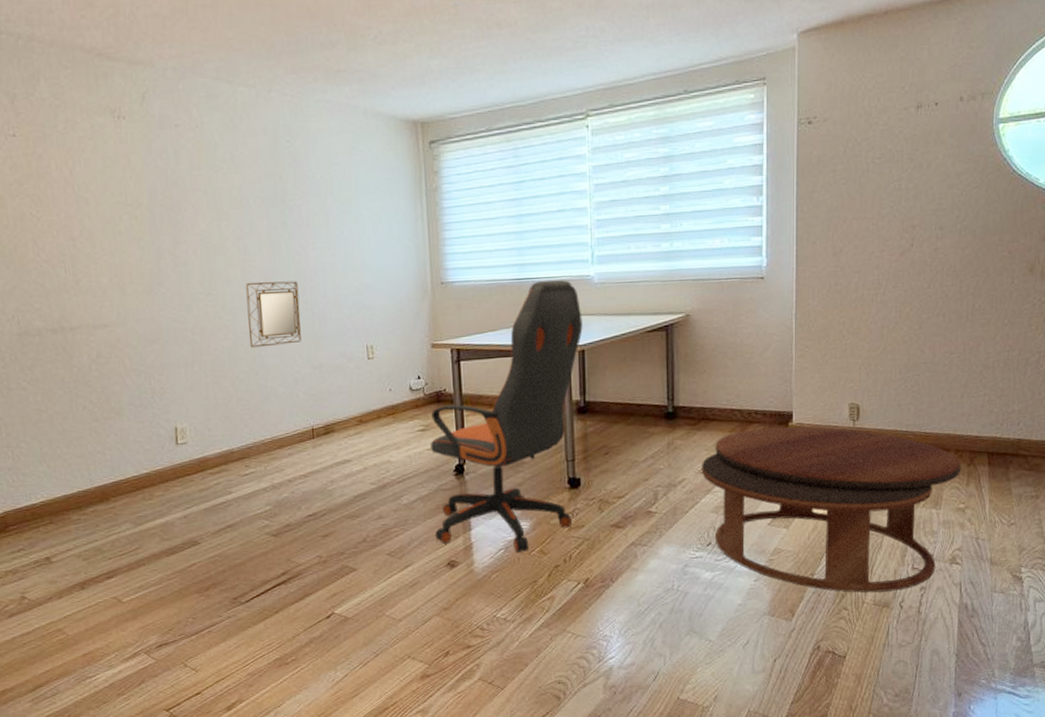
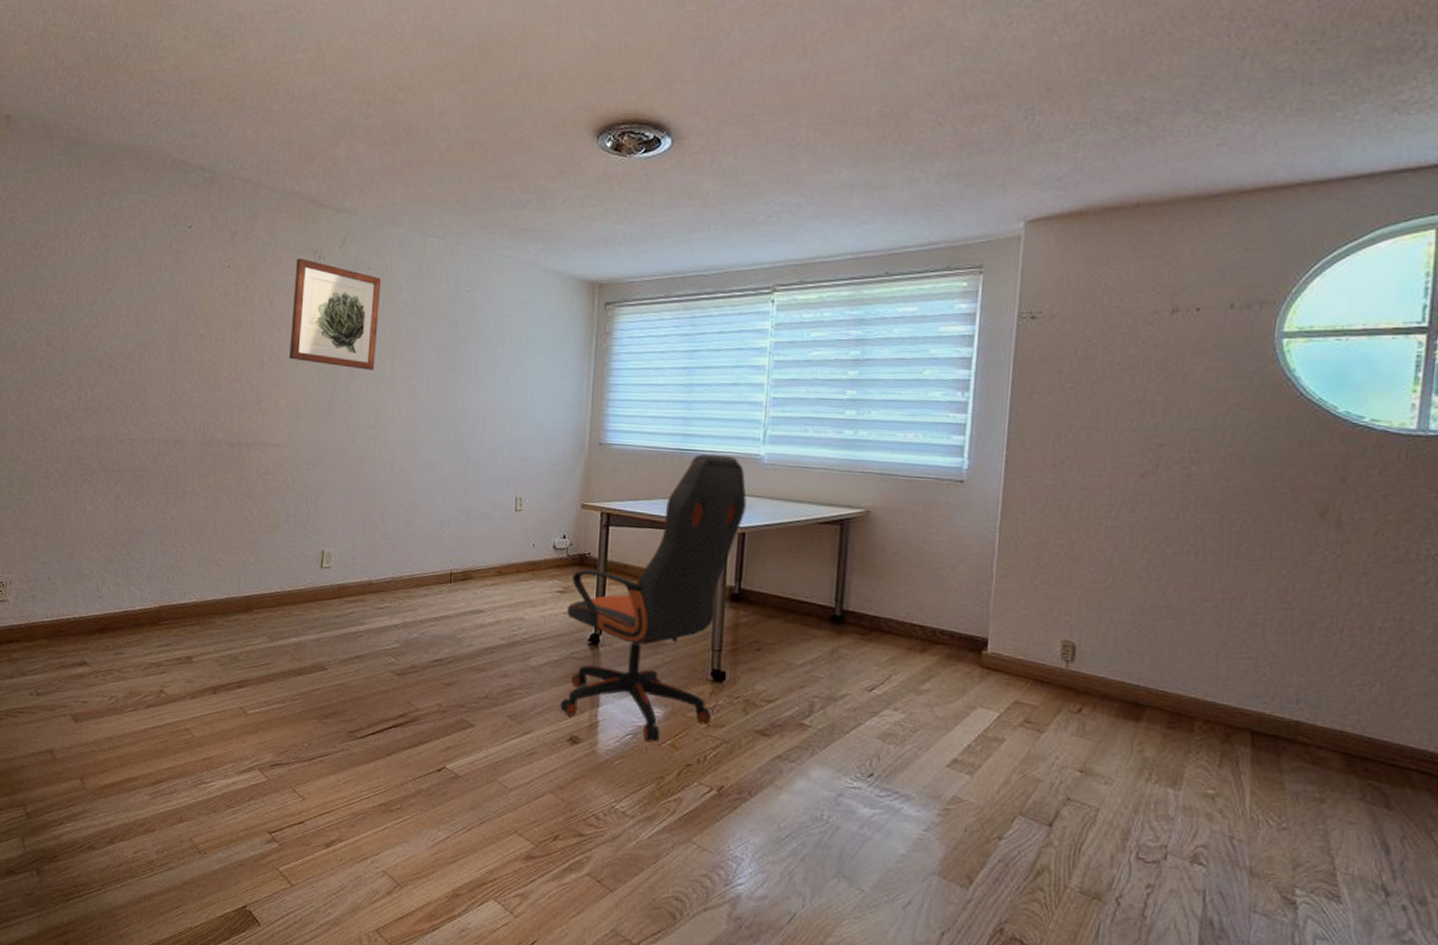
wall art: none [93,119,201,235] -> present [289,258,381,370]
home mirror: present [245,281,301,348] -> none [403,420,457,485]
coffee table: present [701,426,962,593] -> none [868,650,1213,882]

